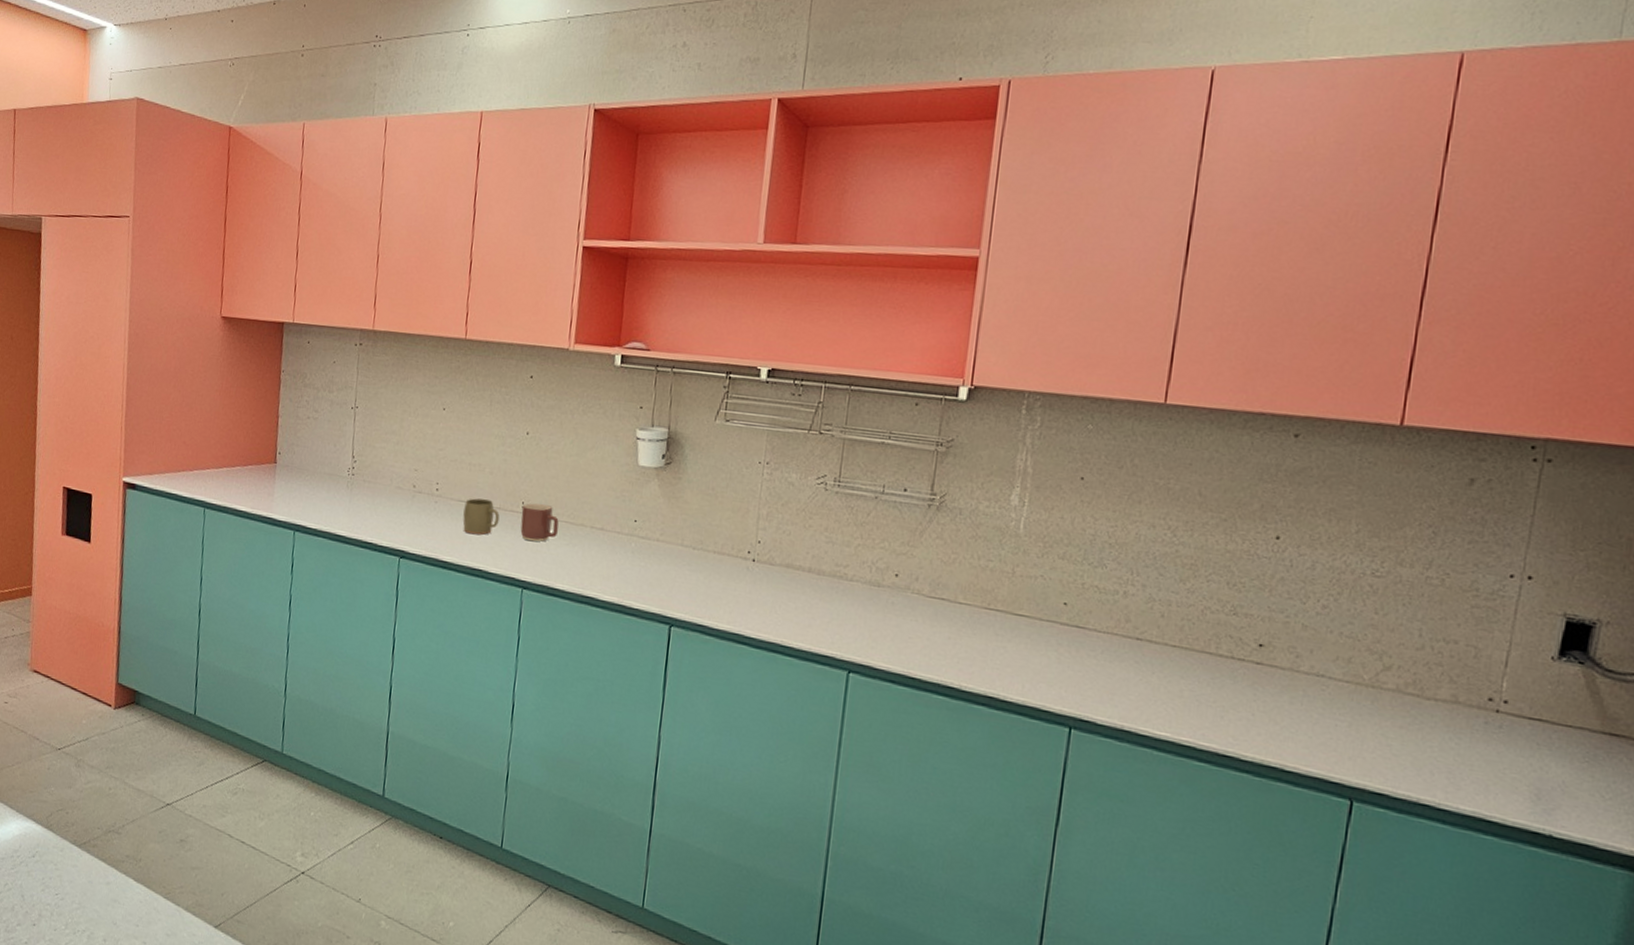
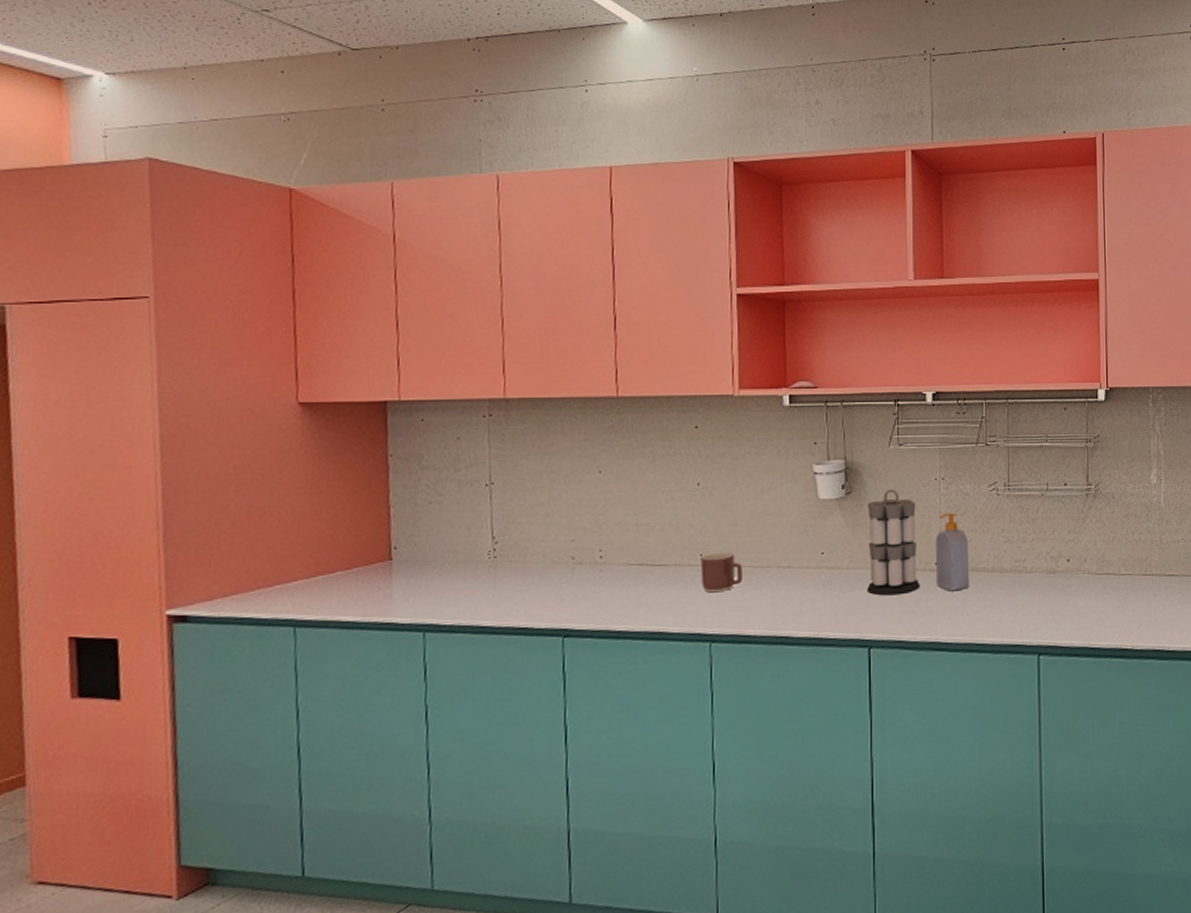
mug: present [463,498,500,535] -> none [634,558,676,597]
spice rack: none [675,465,736,578] -> present [867,488,919,596]
soap bottle: none [747,500,787,586] -> present [935,512,970,591]

